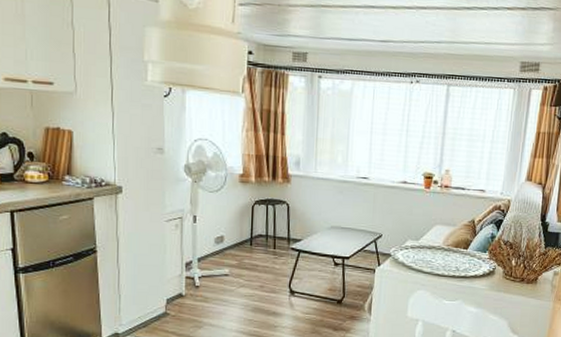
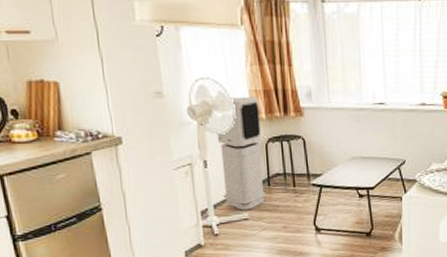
air purifier: none [207,159,251,267] -> present [216,97,266,211]

